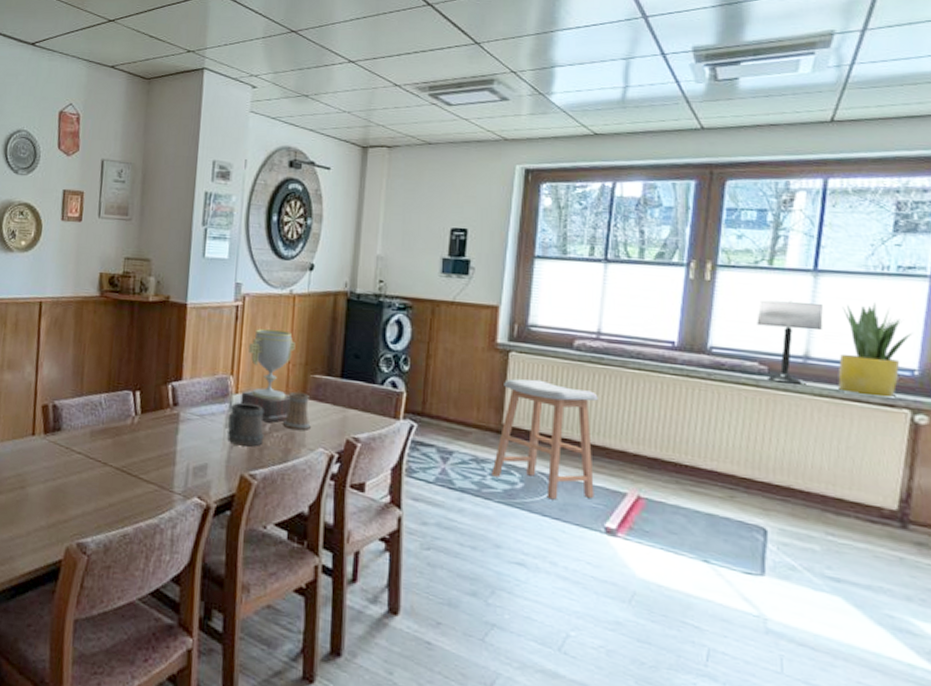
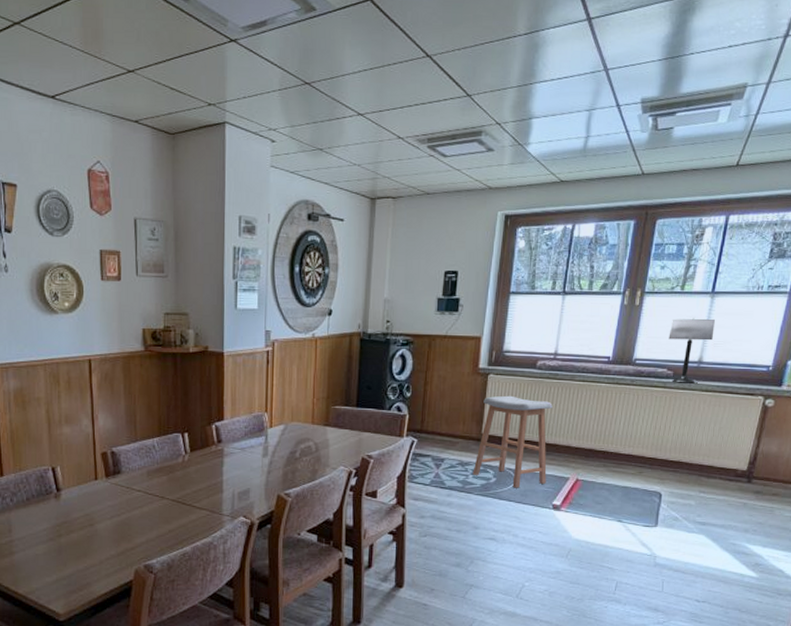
beer mug: present [226,402,264,447] -> none [264,434,295,471]
trophy: present [241,329,296,424] -> none [275,369,319,450]
beer mug: present [283,391,311,432] -> none [311,421,333,454]
planter: present [837,303,913,398] -> none [719,316,772,389]

